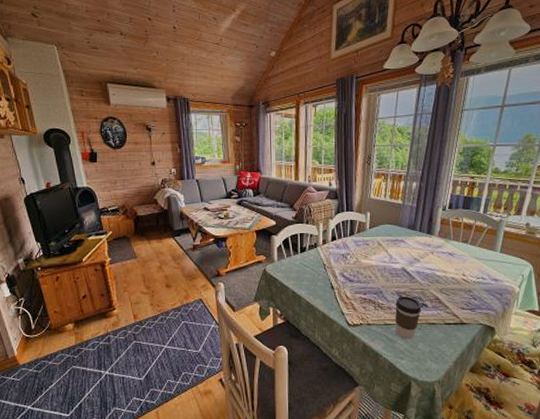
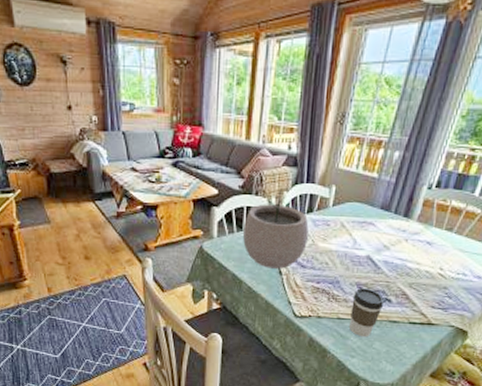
plant pot: none [299,217,352,284] -> present [243,189,309,269]

